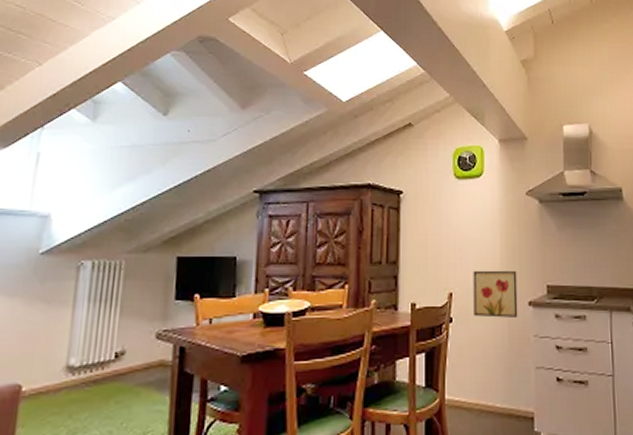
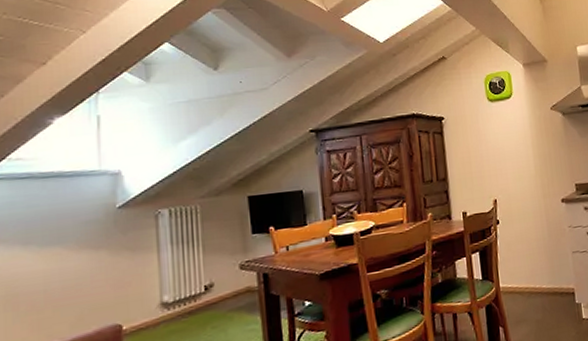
wall art: present [473,270,518,318] -> none [512,175,554,217]

